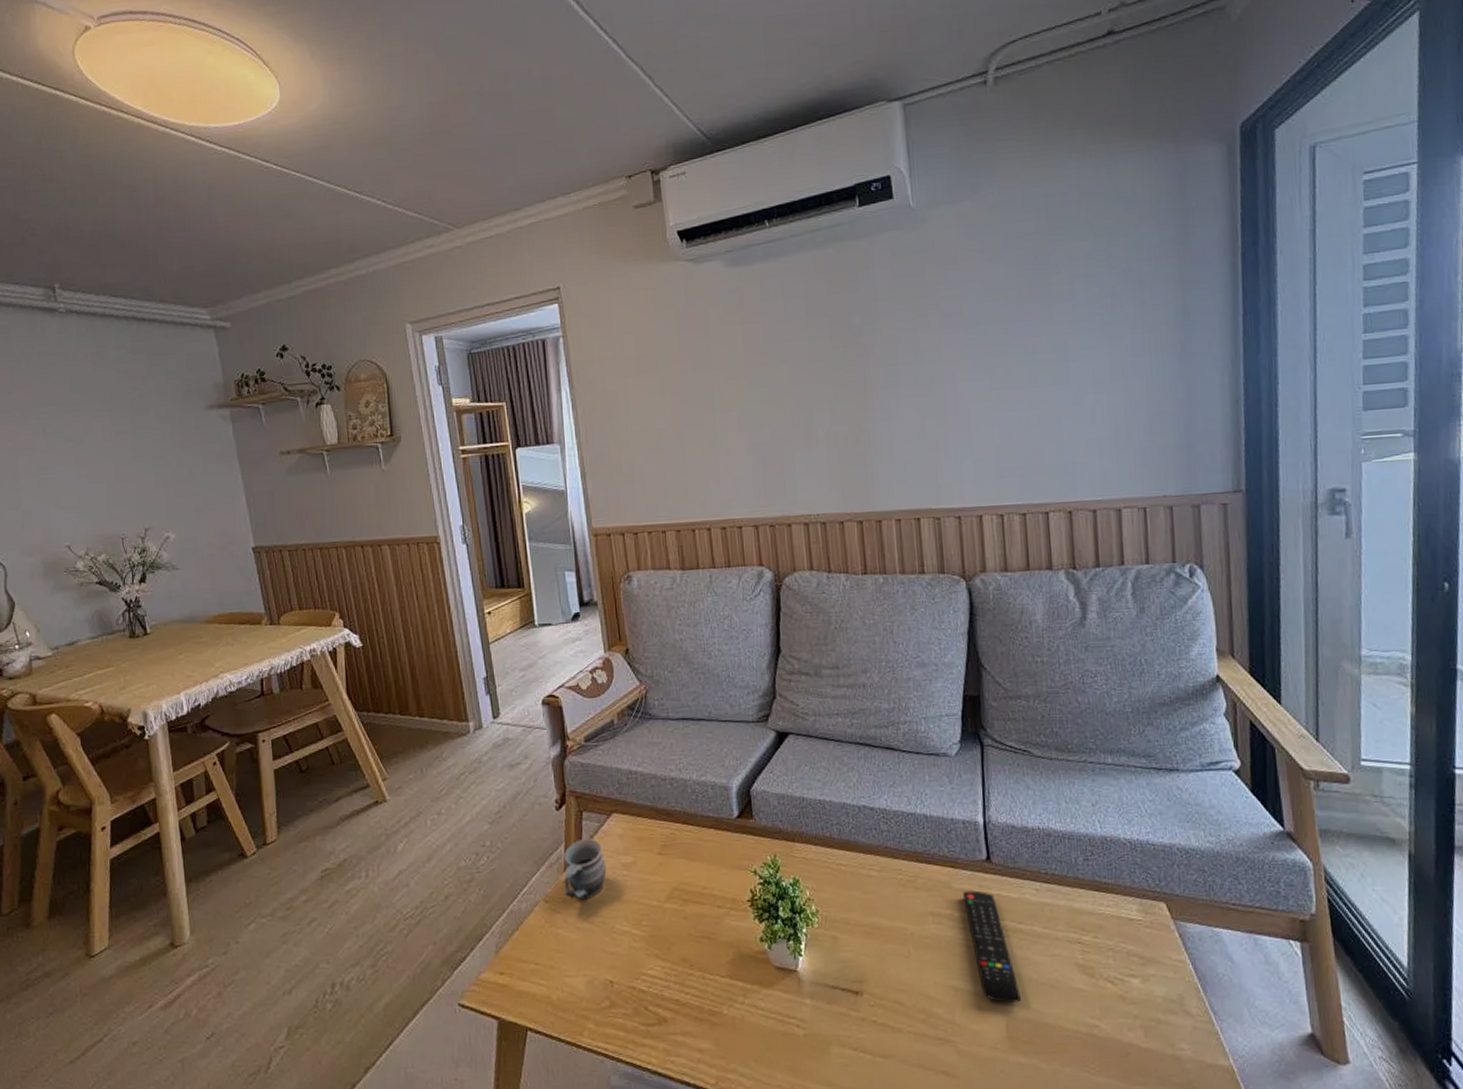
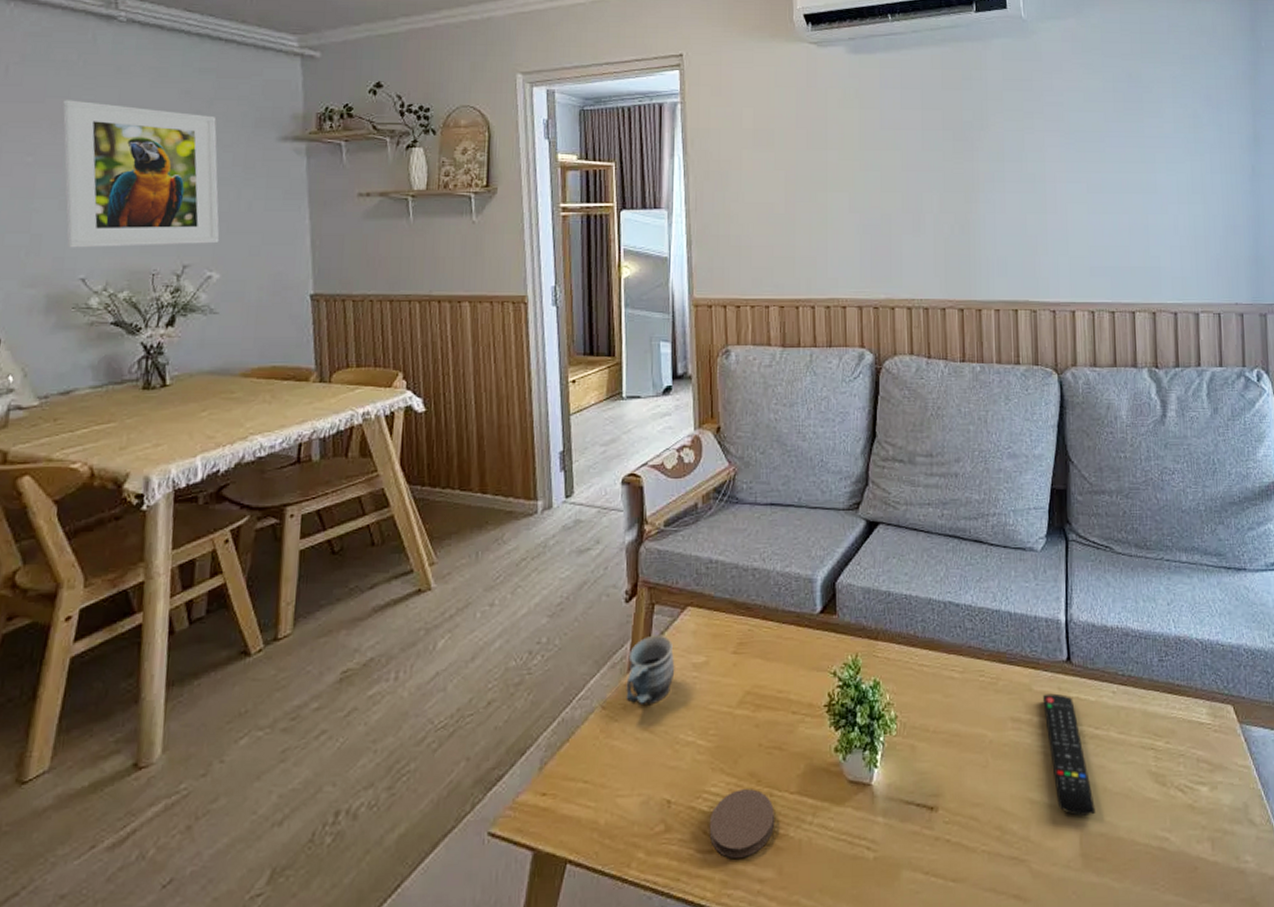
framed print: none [28,388,171,520] -> present [63,100,220,248]
coaster: none [649,972,709,1031] -> present [709,789,774,858]

